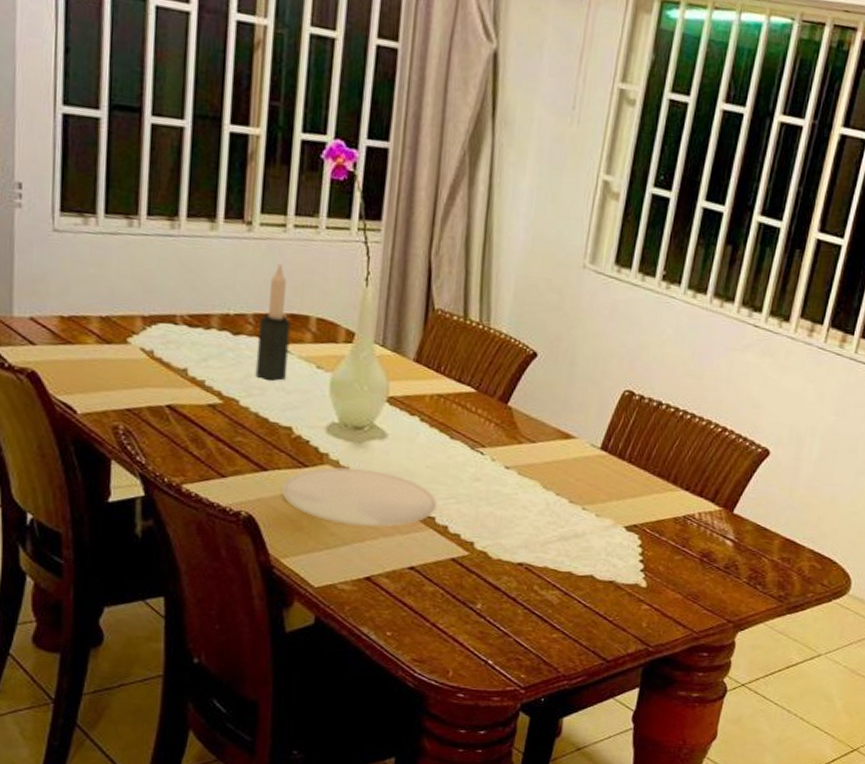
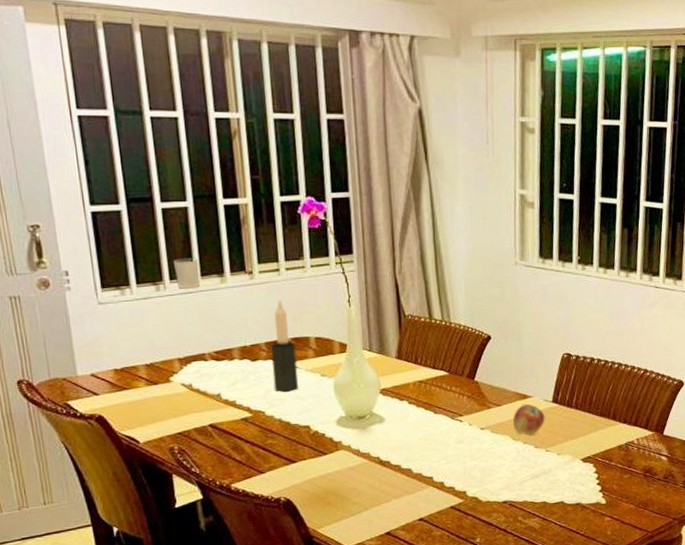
candle holder: none [154,190,187,232] -> present [173,258,200,290]
plate: present [282,467,437,528] -> none [309,448,433,495]
fruit: none [547,446,589,486] -> present [513,404,545,435]

